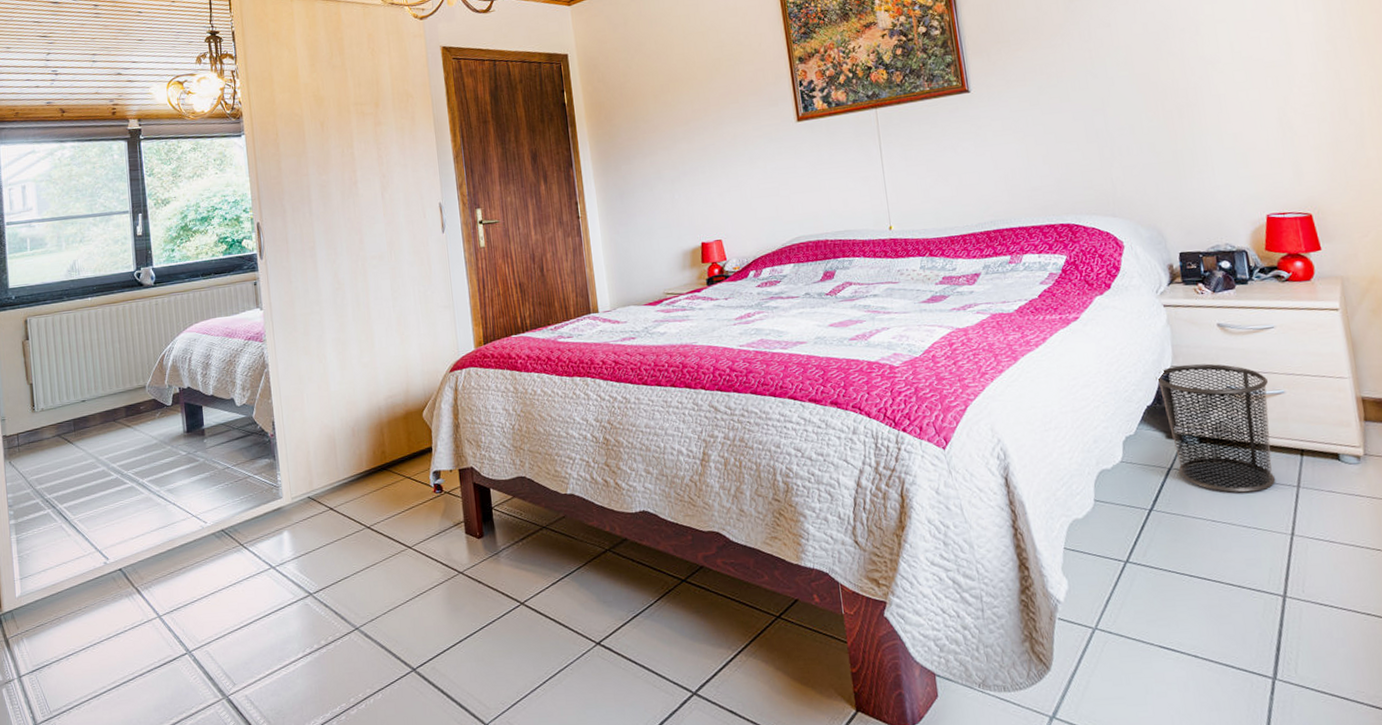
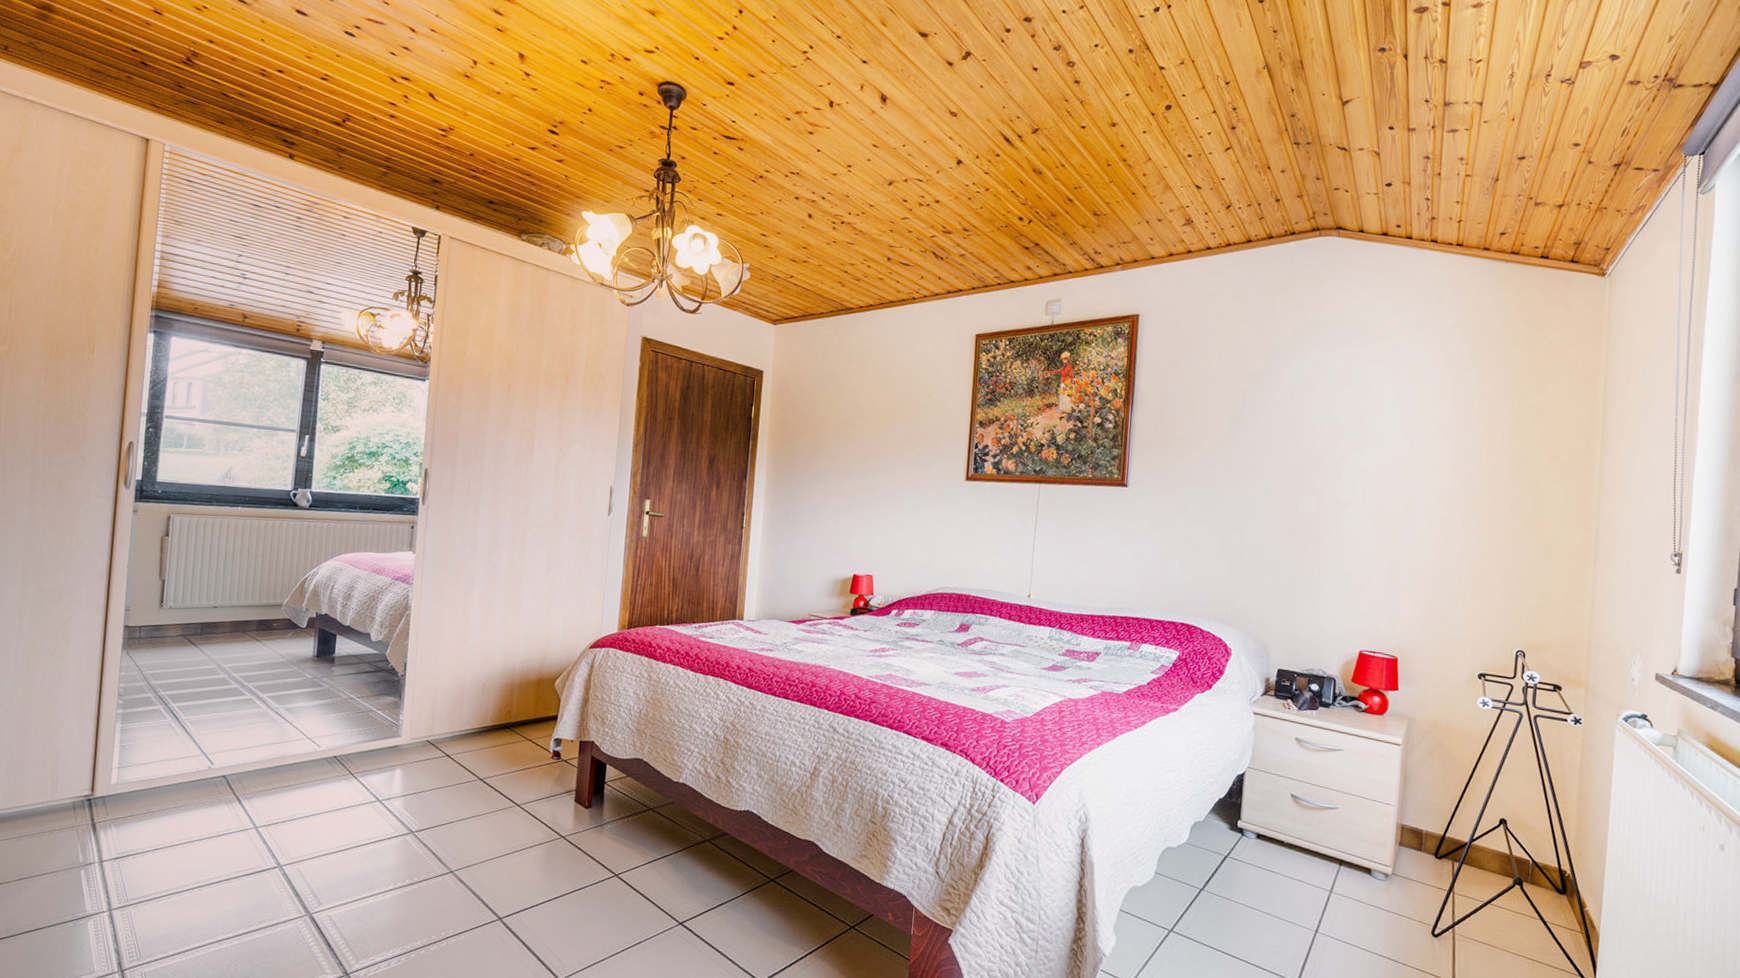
waste bin: present [1155,363,1276,494] -> none [1232,767,1327,890]

